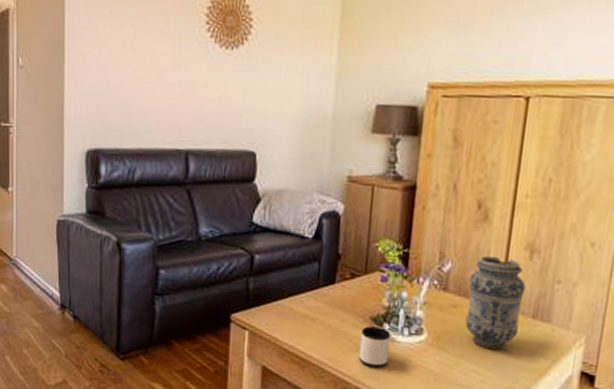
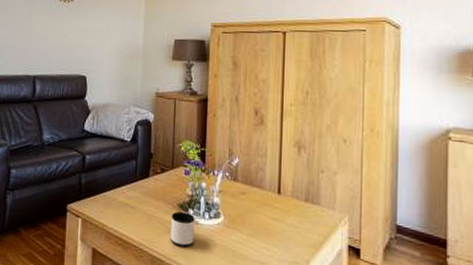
vase: present [465,255,526,351] -> none [253,151,297,230]

